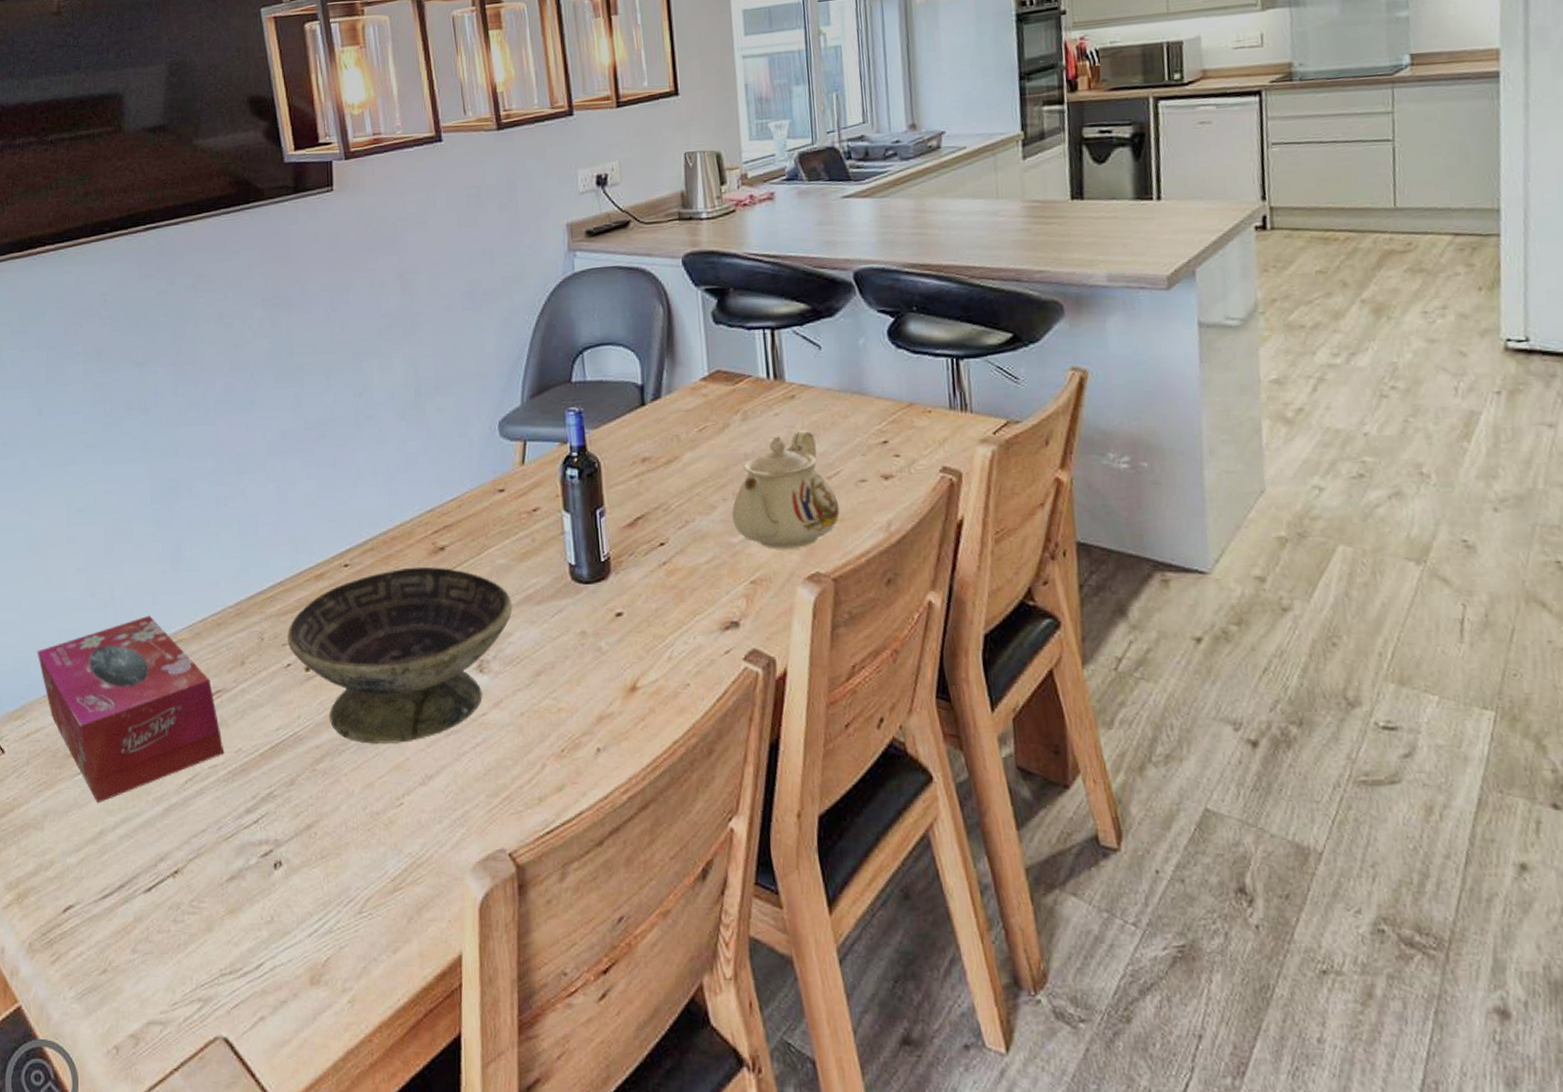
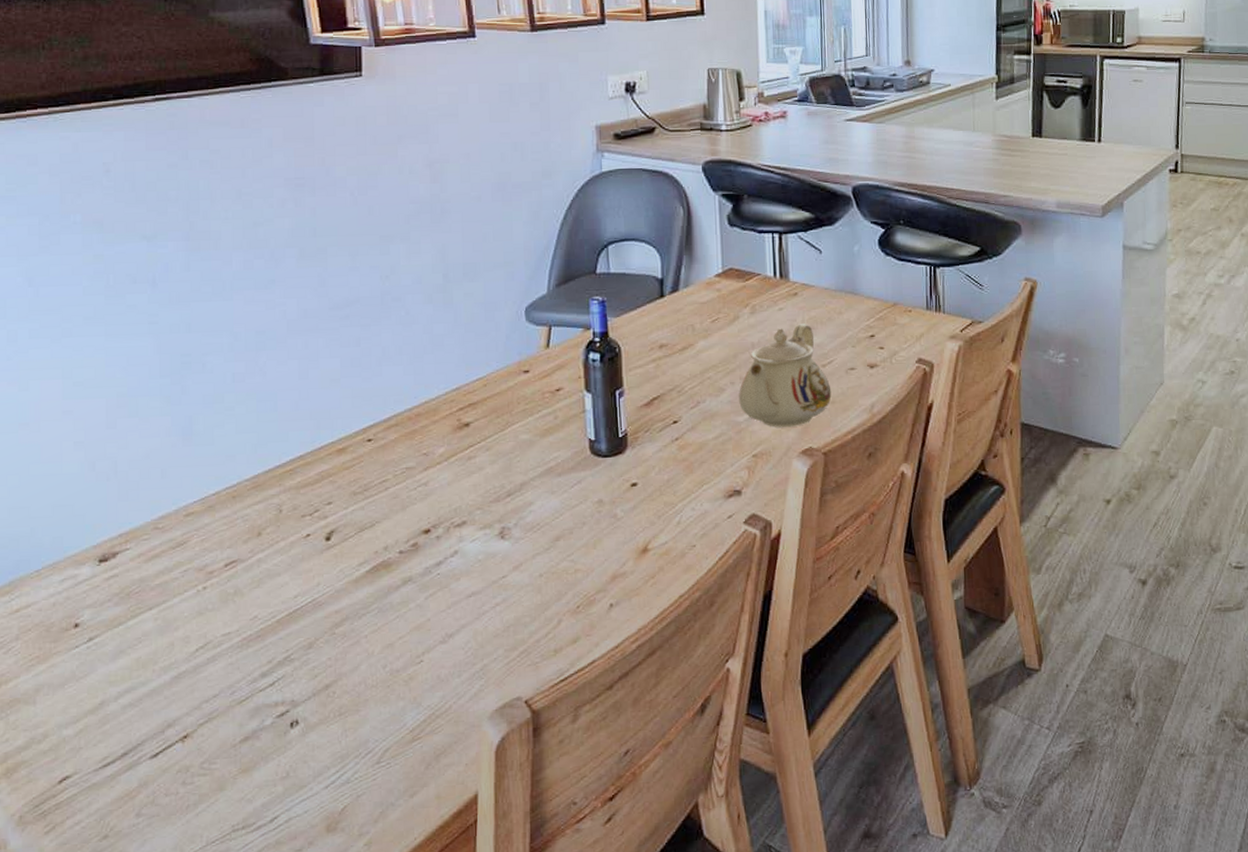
tissue box: present [37,615,224,804] -> none [27,488,239,676]
decorative bowl: present [288,566,513,744] -> none [307,441,534,607]

